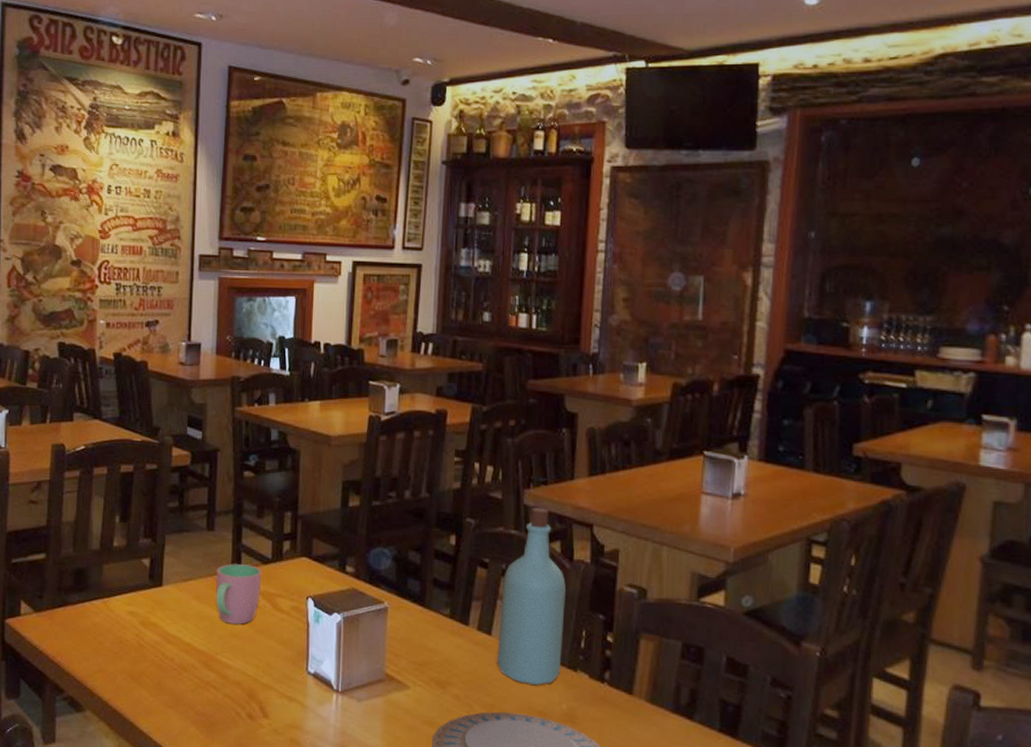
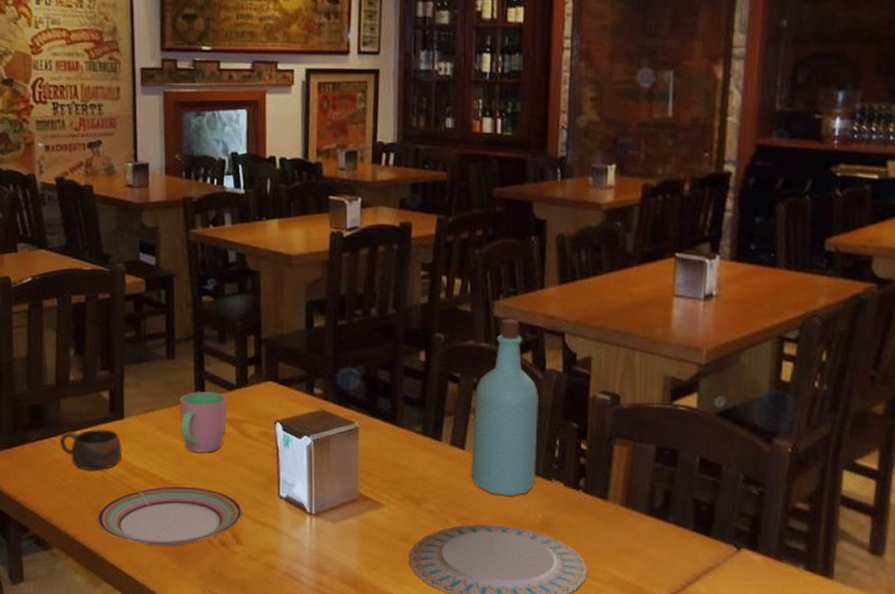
cup: none [100,595,159,636] -> present [60,429,122,470]
plate: none [130,655,272,716] -> present [97,486,243,546]

